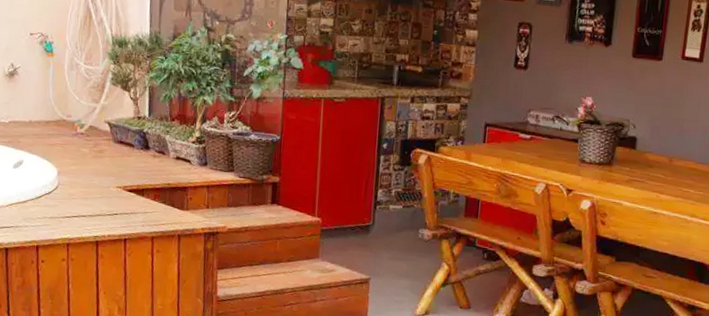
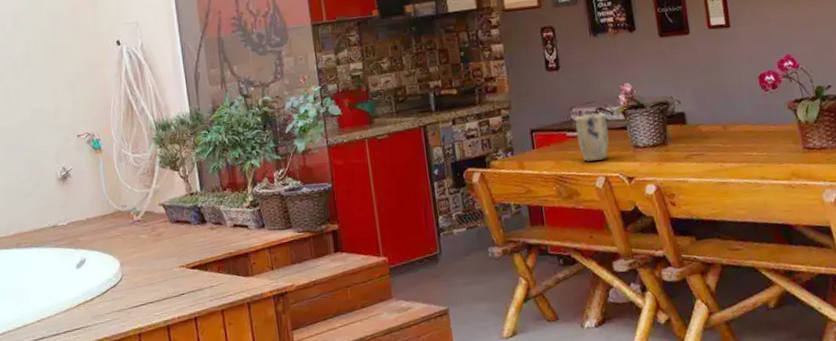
plant pot: none [528,119,561,167] -> present [575,113,610,162]

